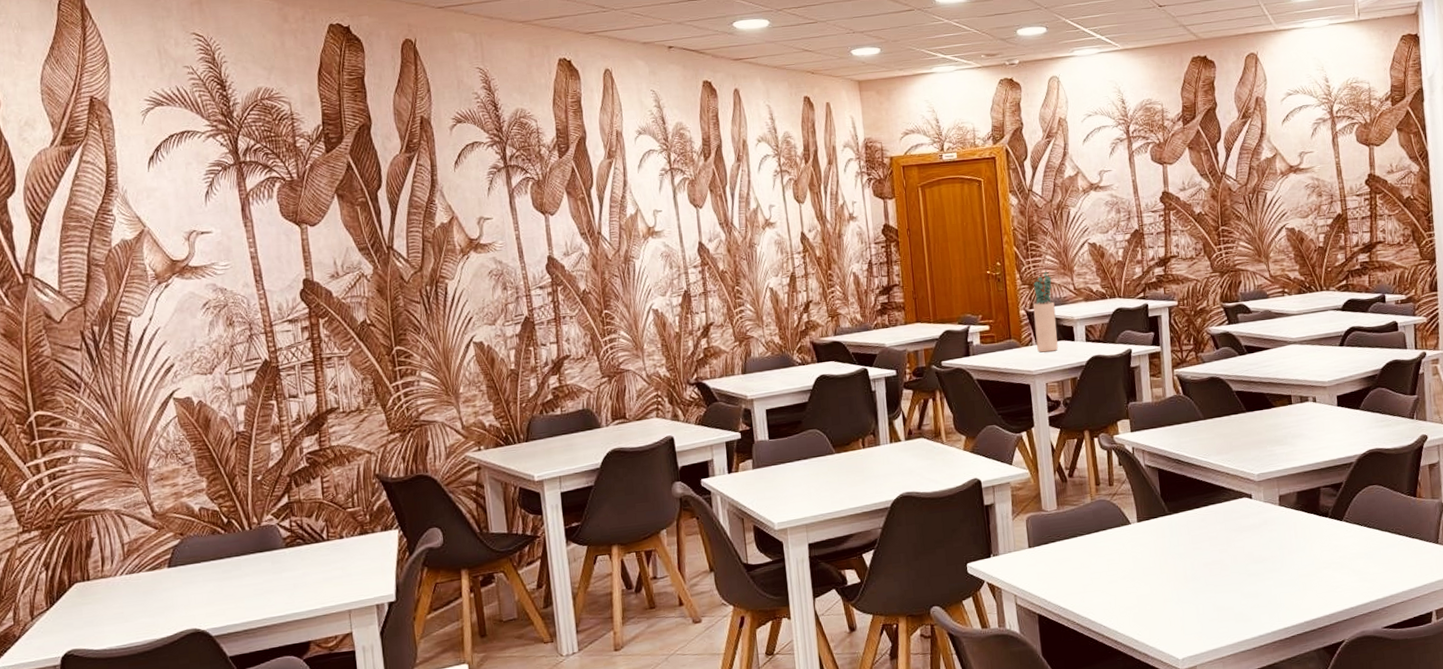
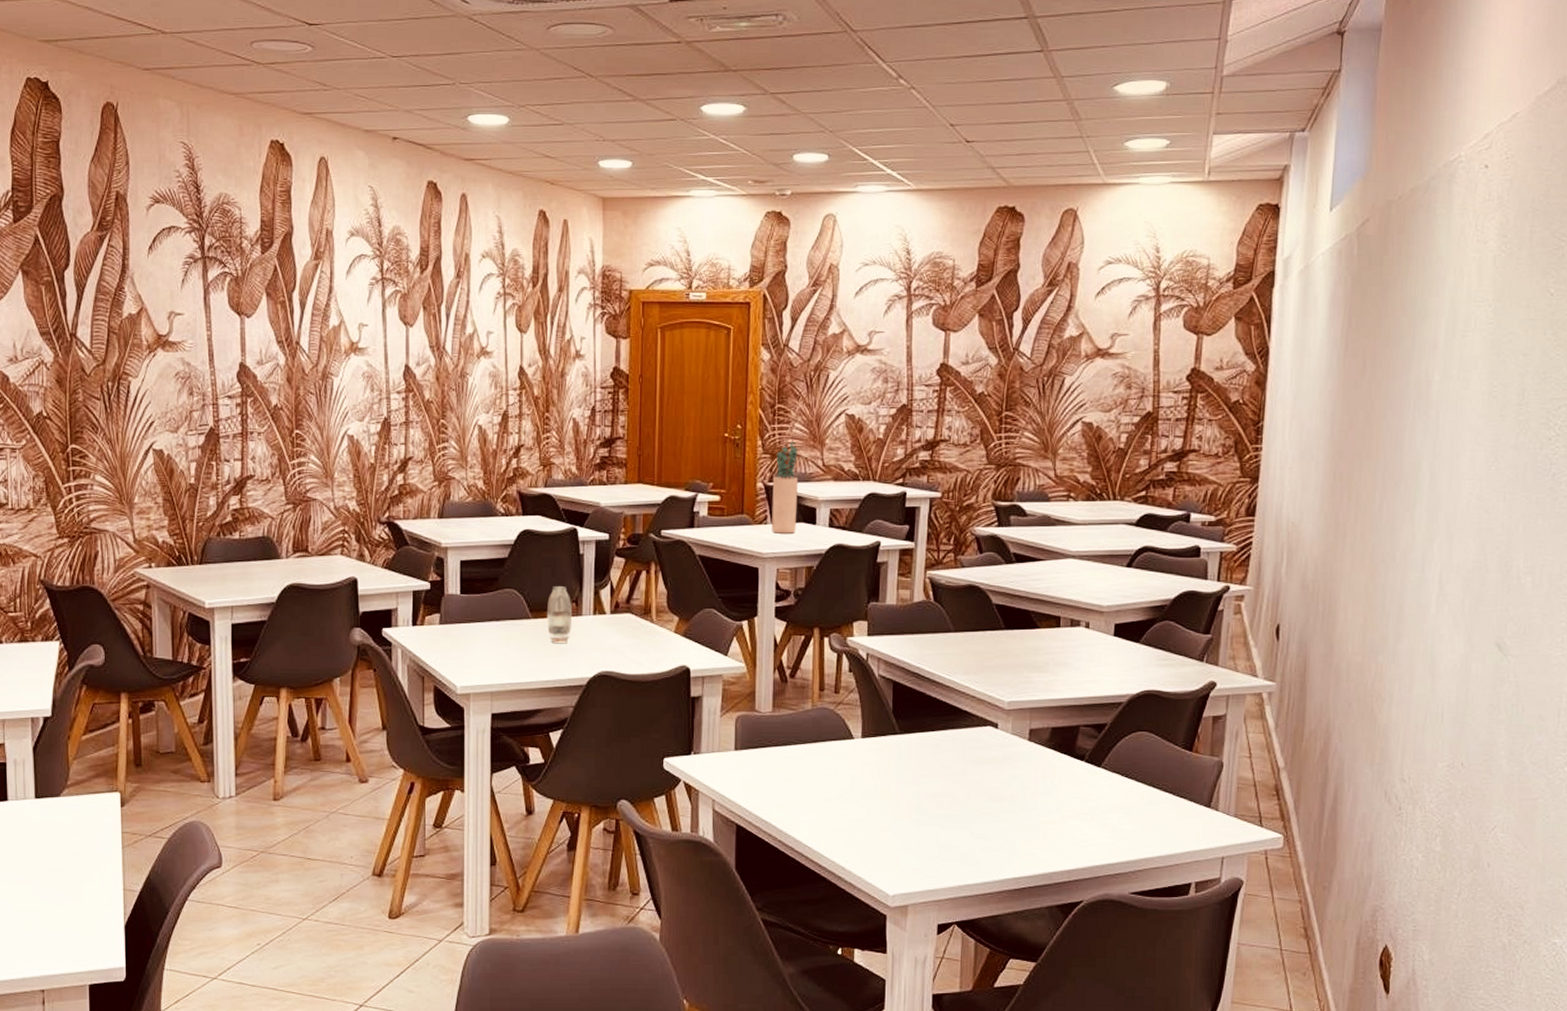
vase: none [847,421,872,473] -> present [546,586,573,644]

